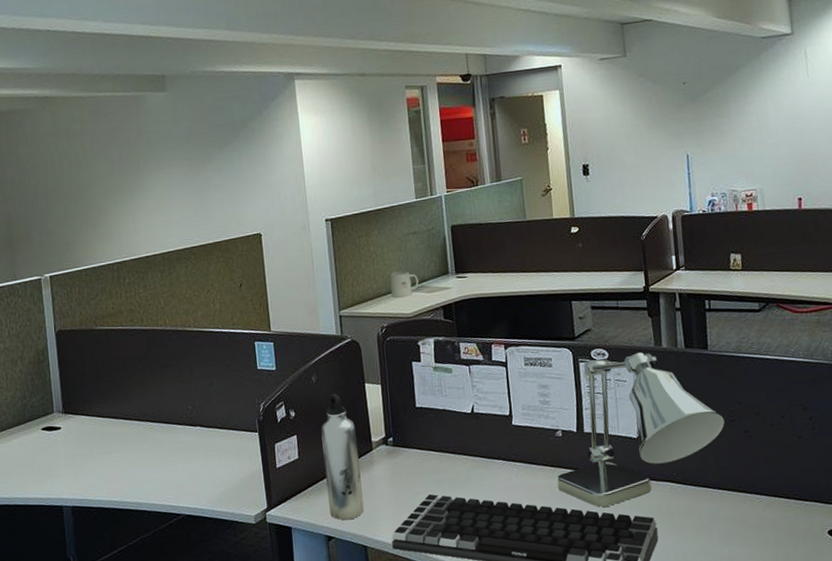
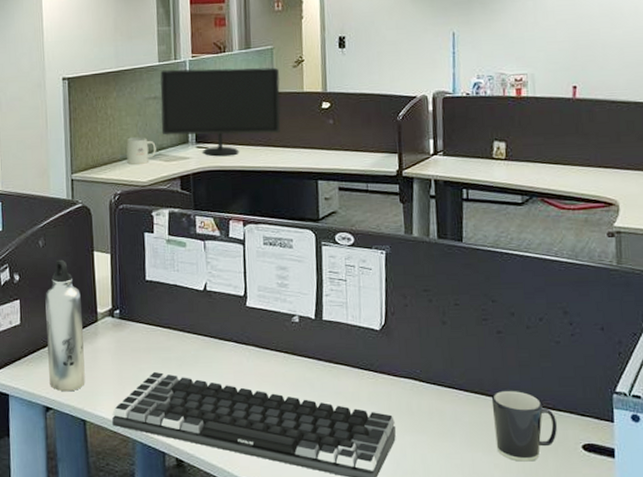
computer monitor: none [418,197,534,285] -> present [160,67,281,157]
desk lamp: present [557,352,726,507] -> none [291,240,477,400]
mug: none [743,484,805,551] -> present [491,390,558,462]

